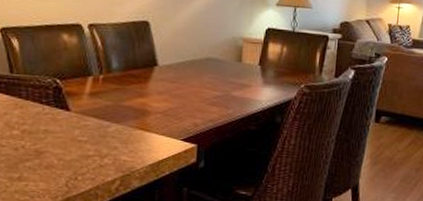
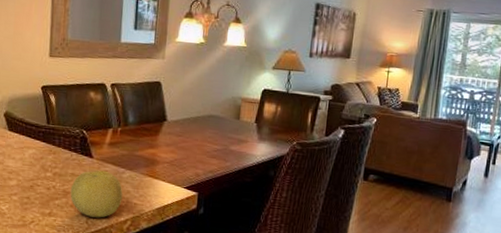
fruit: none [44,124,109,179] -> present [70,170,123,218]

